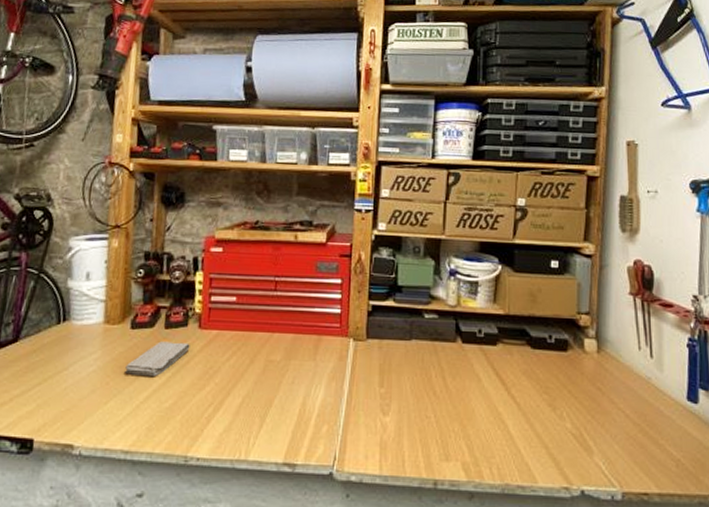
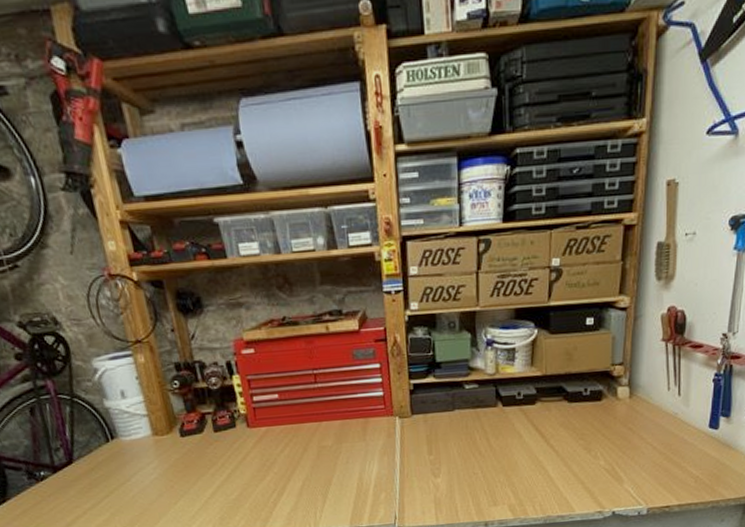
washcloth: present [125,341,190,377] -> none [185,441,243,477]

